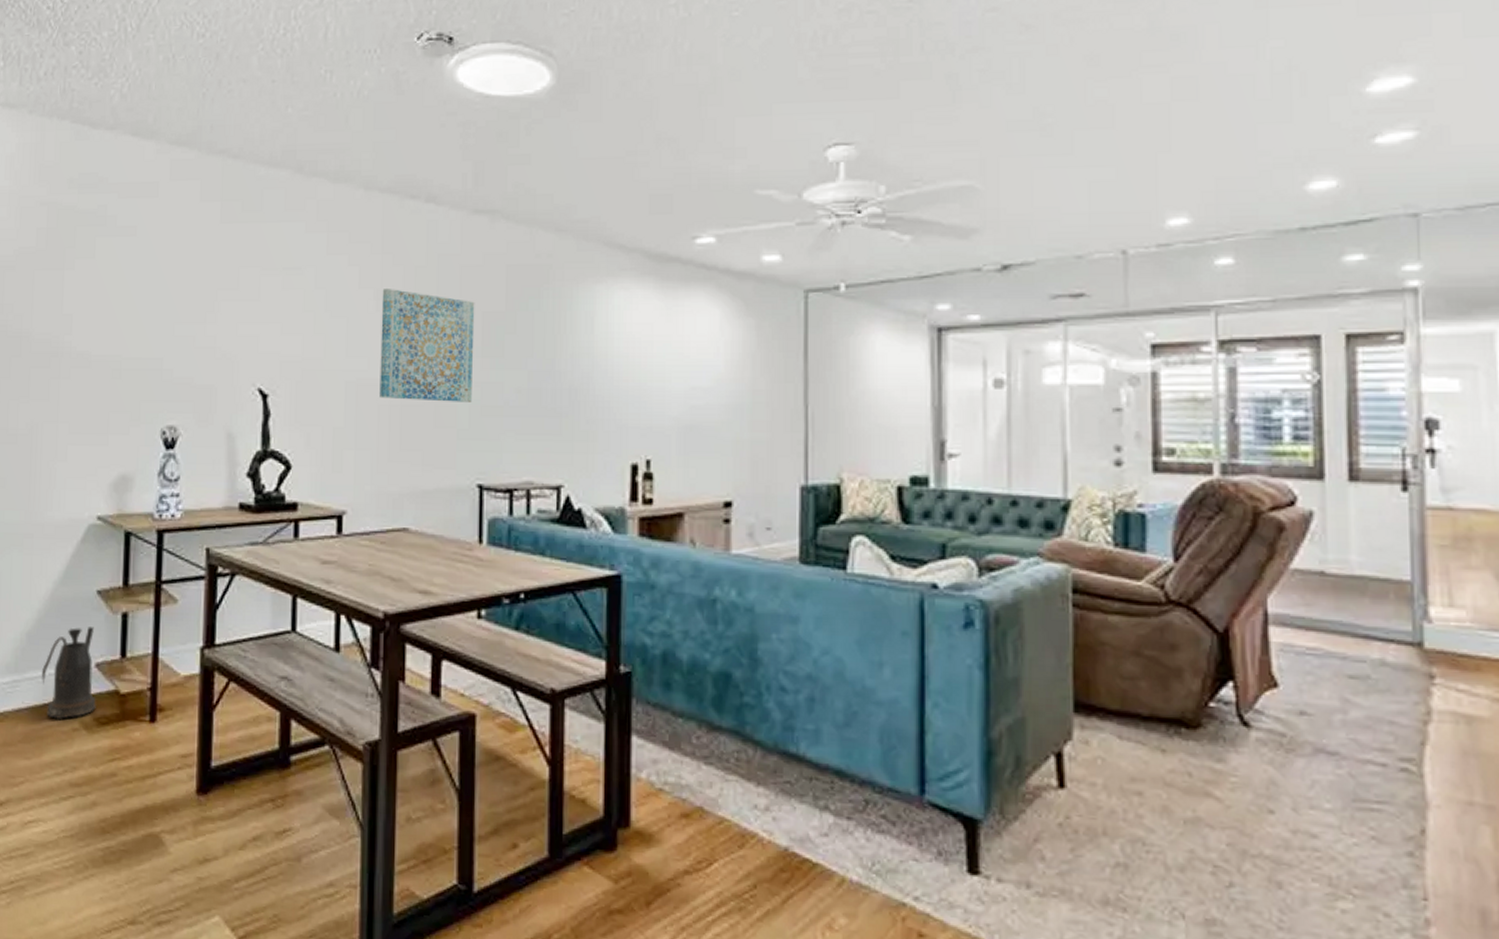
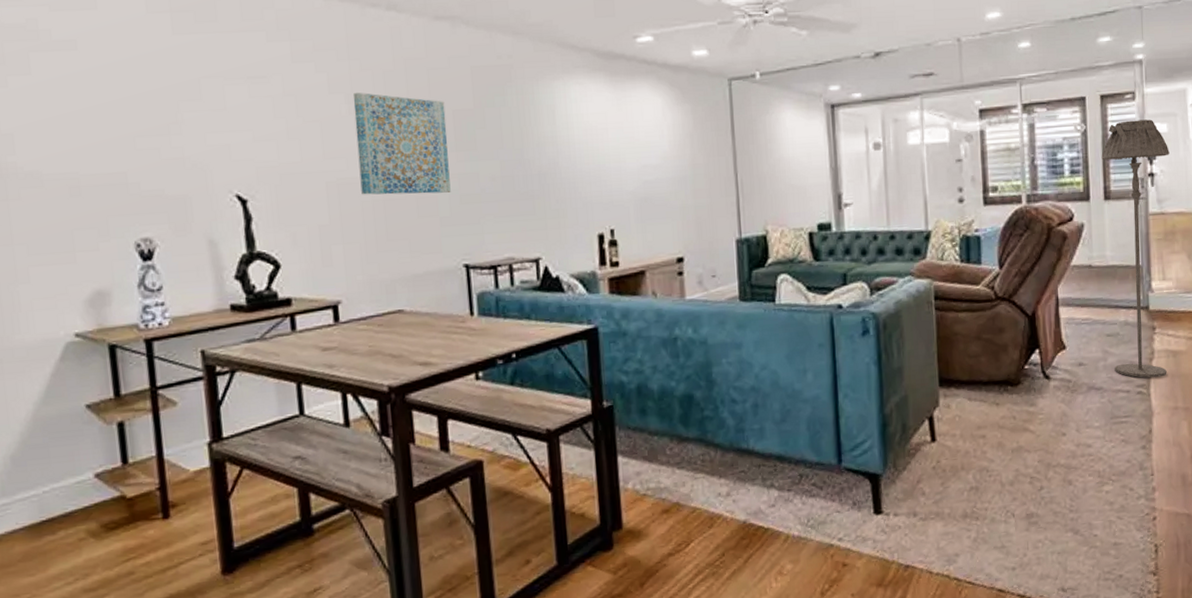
watering can: present [42,627,96,720] -> none [34,440,102,534]
floor lamp: none [1345,372,1464,752] -> present [1101,119,1170,378]

